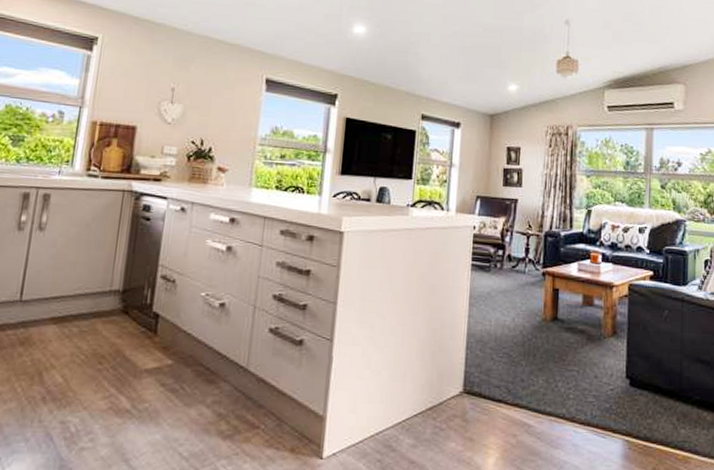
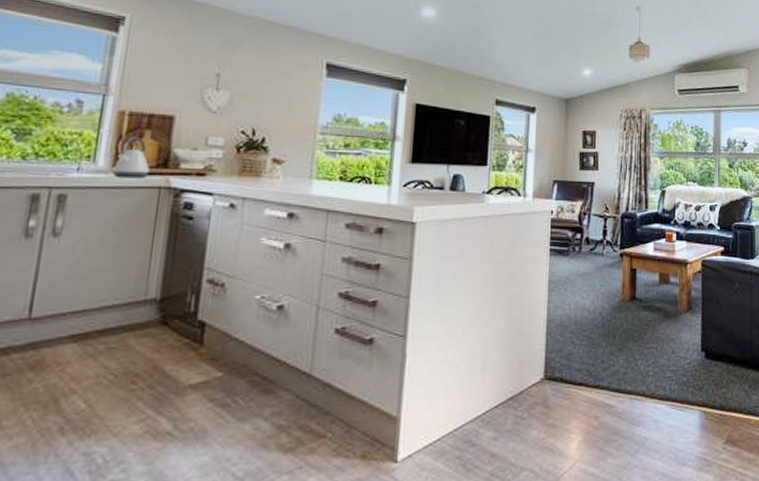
kettle: none [86,144,116,182] -> present [112,136,150,179]

